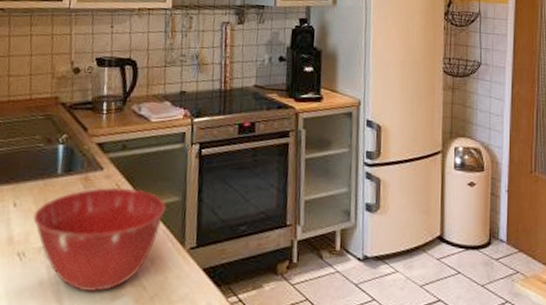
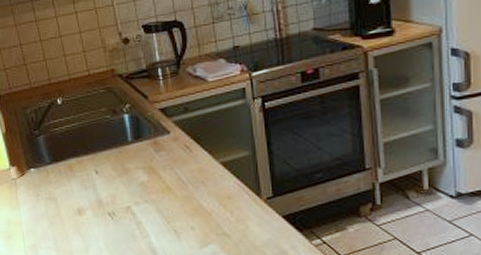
mixing bowl: present [33,187,166,293] -> none [115,147,237,243]

